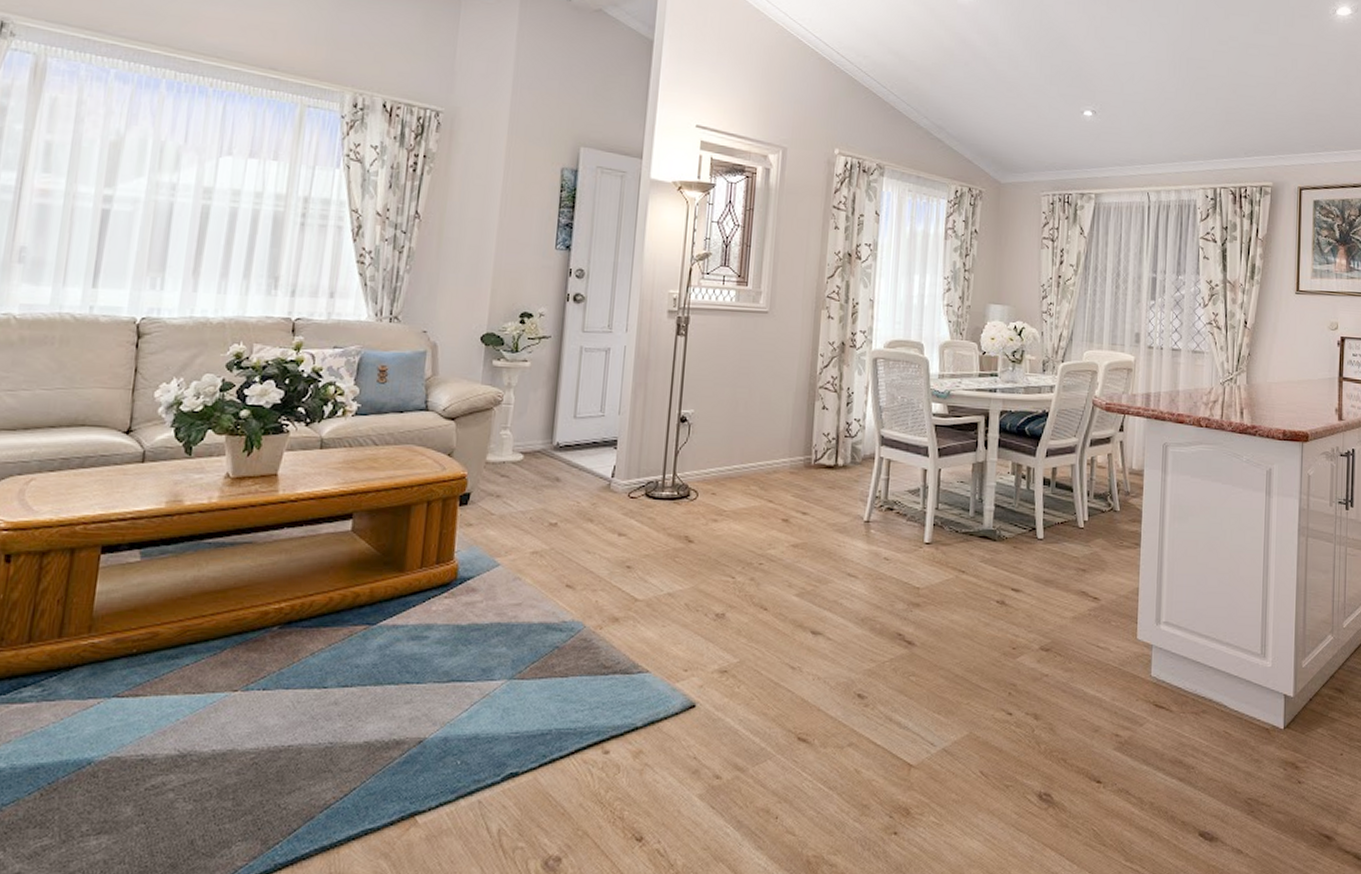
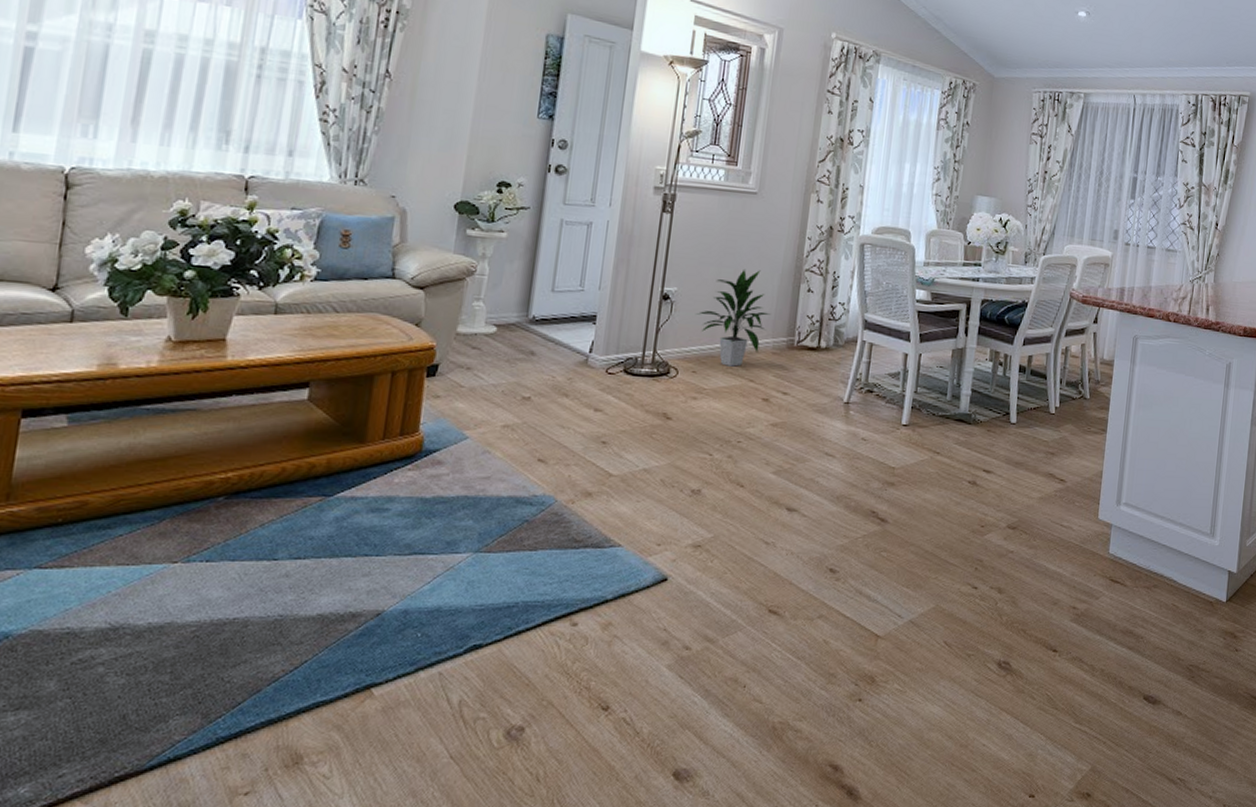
indoor plant: none [714,388,787,488] -> present [696,268,771,367]

